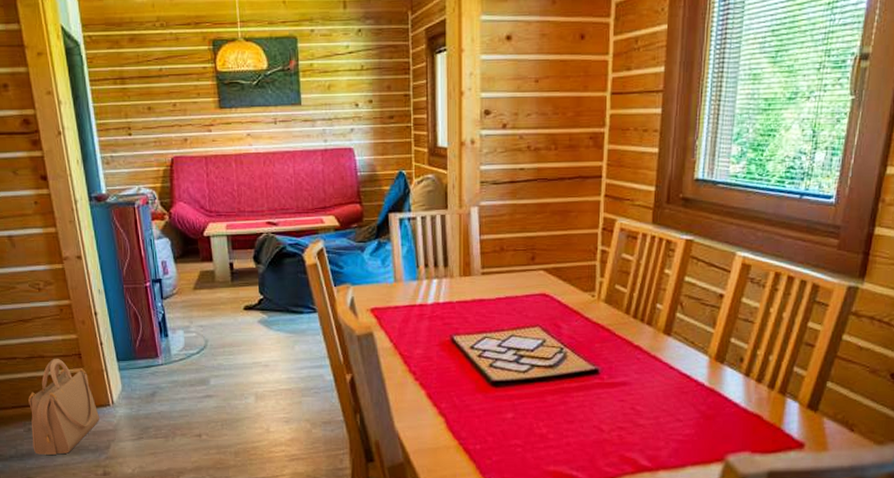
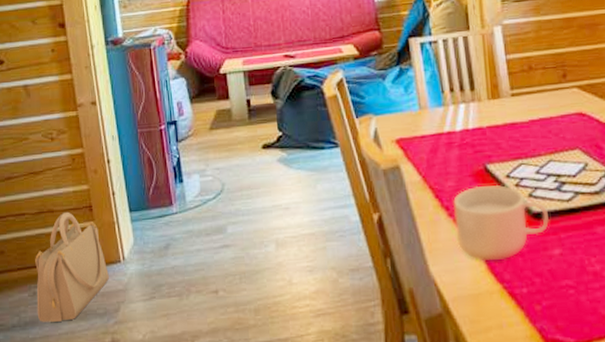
cup: none [420,355,506,421] -> present [453,185,550,262]

